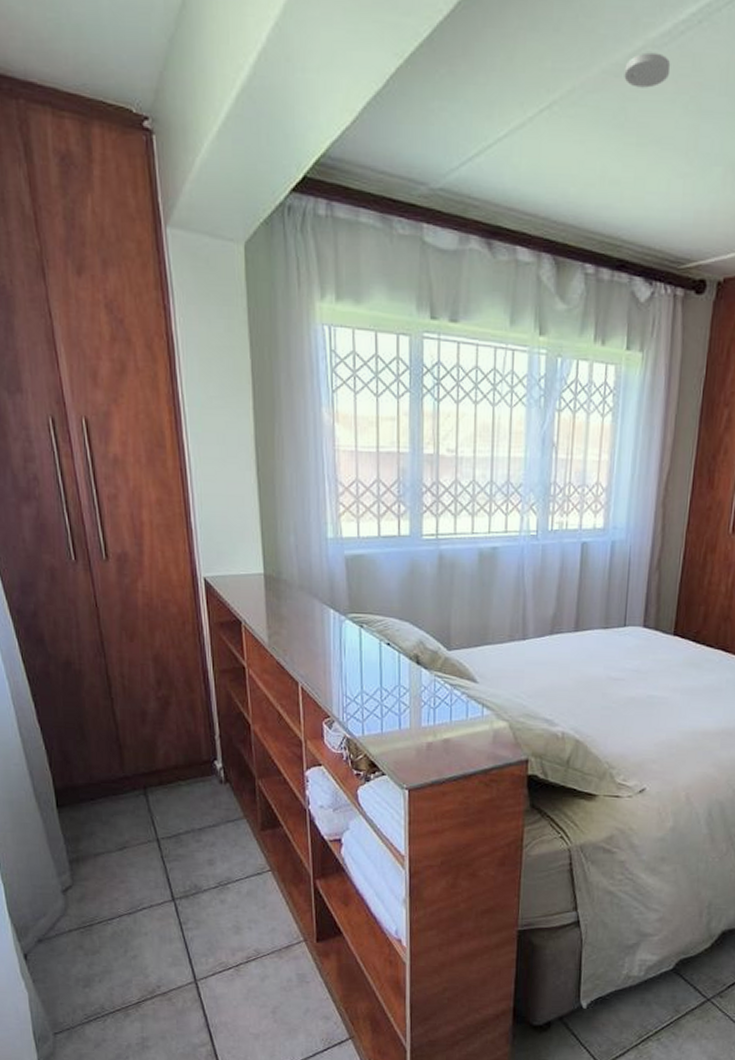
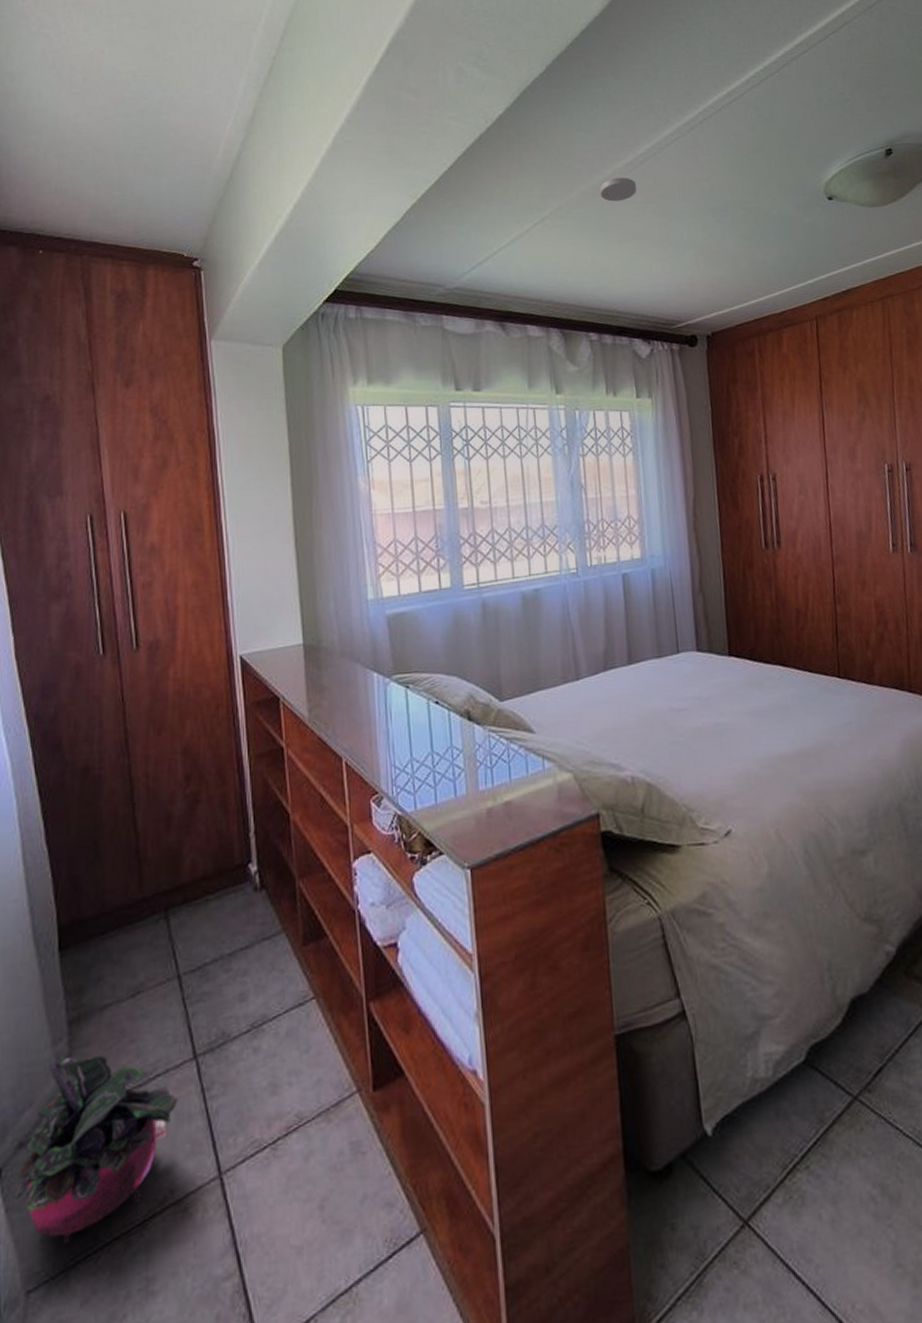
potted plant: none [37,885,161,1008] -> present [12,1056,178,1244]

